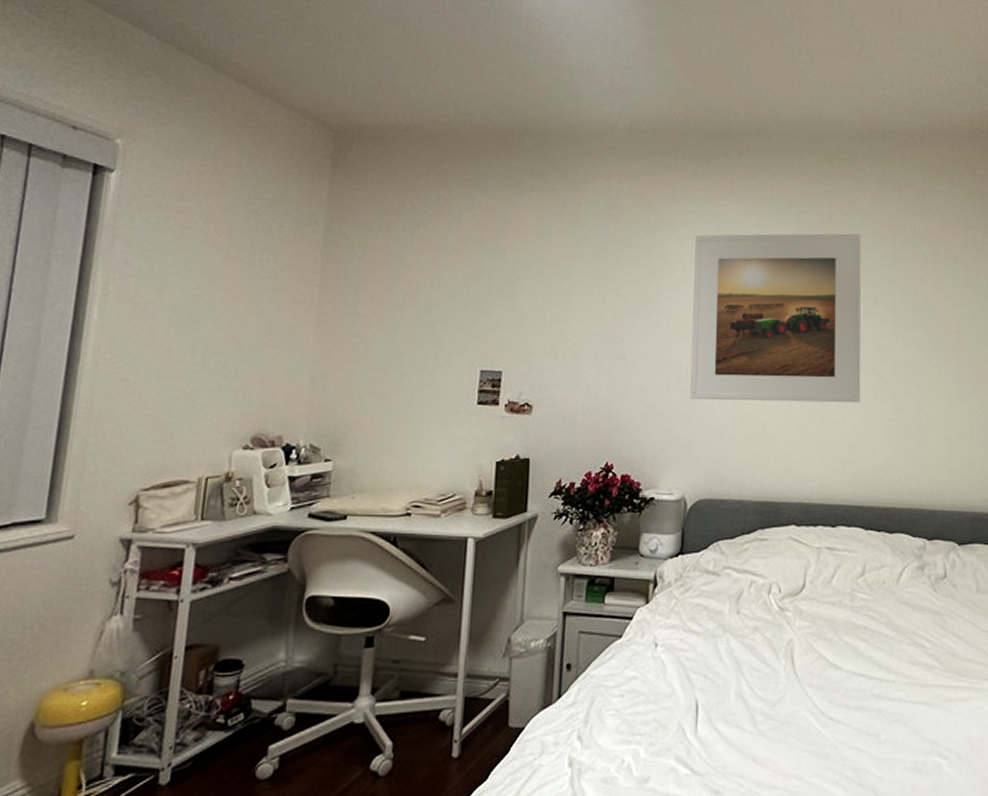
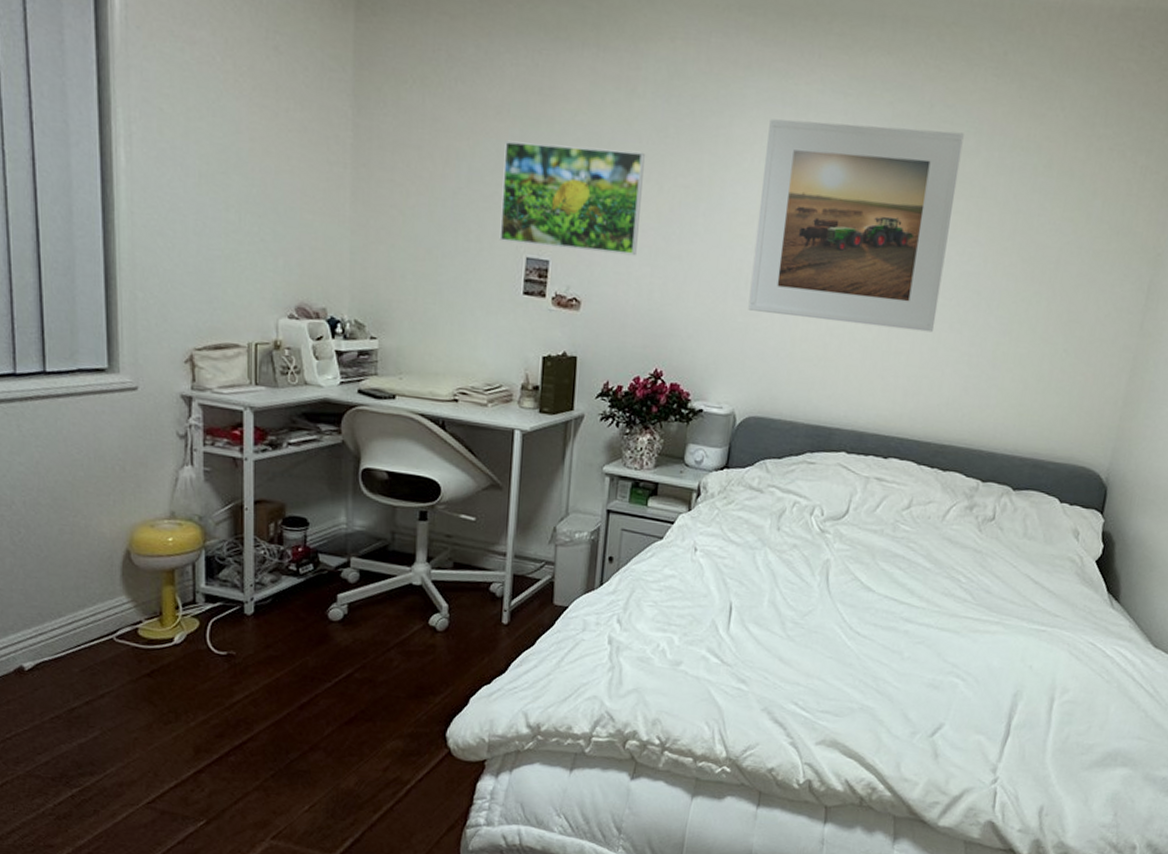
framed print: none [455,270,588,360] -> present [499,140,645,256]

